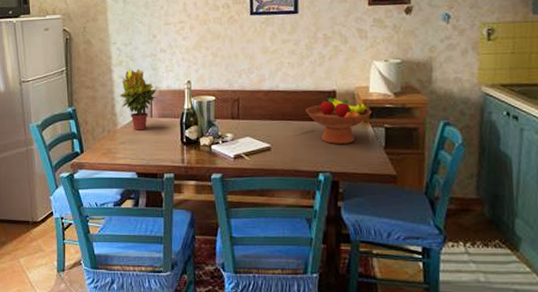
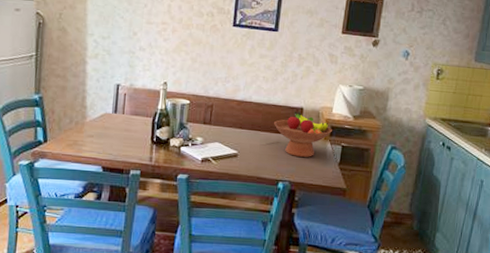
potted plant: present [119,69,157,131] -> none [91,63,132,126]

